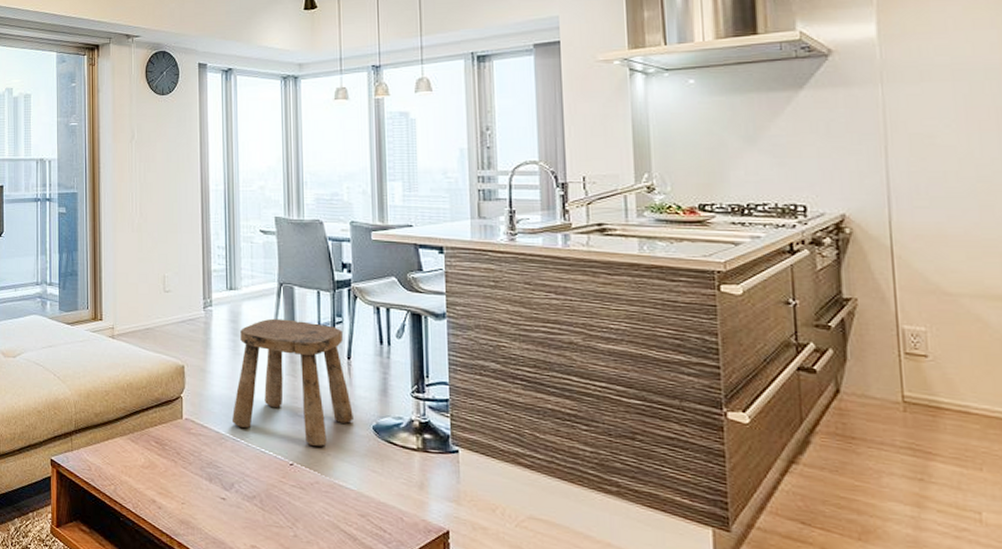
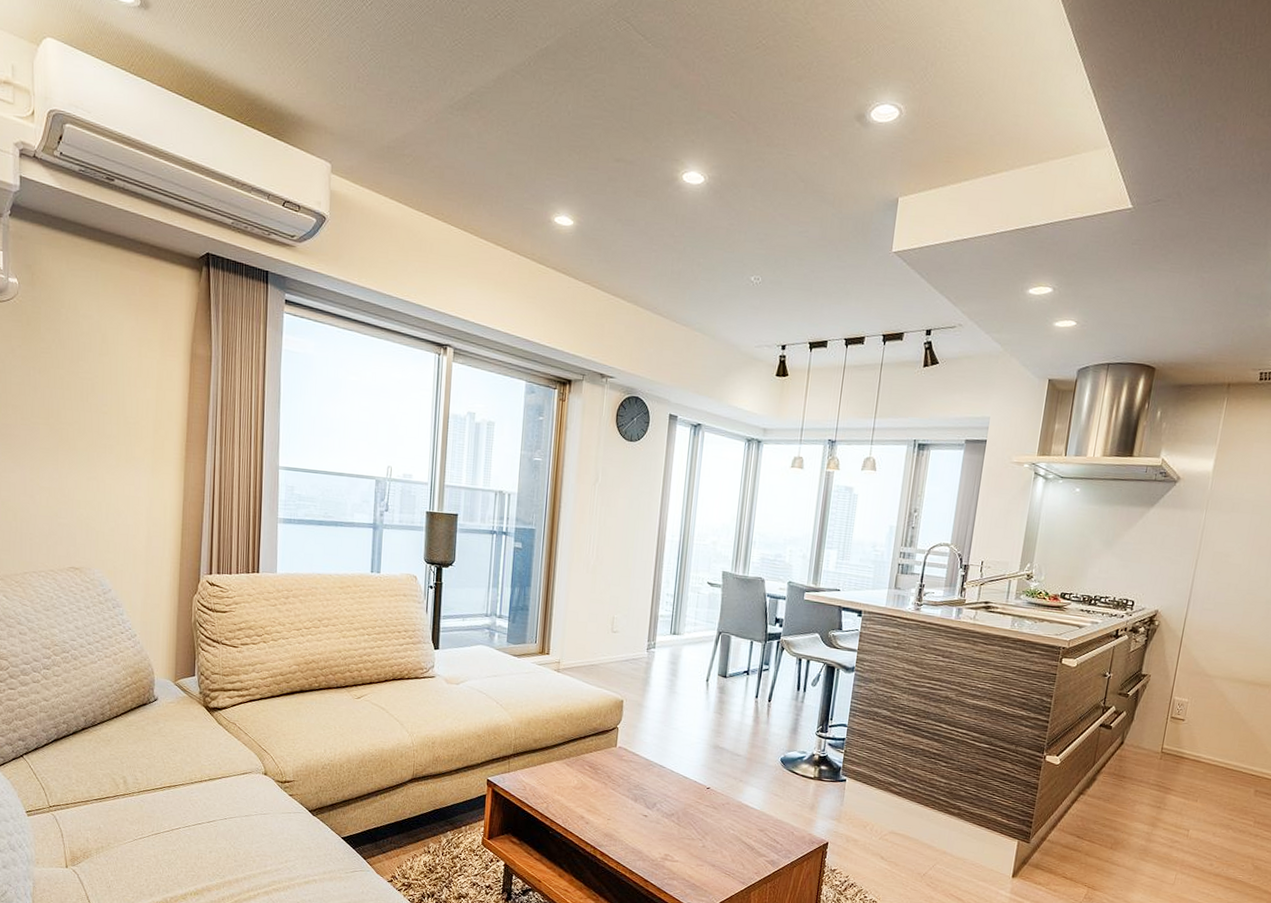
stool: present [232,318,353,446] -> none [661,662,767,774]

